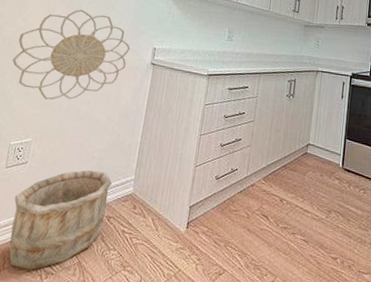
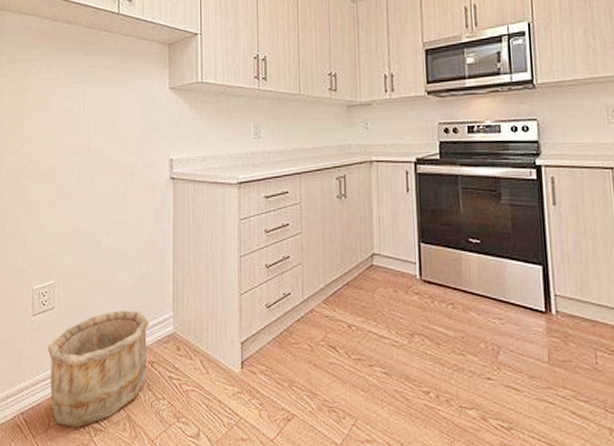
decorative wall piece: present [12,9,131,100] -> none [19,125,144,234]

